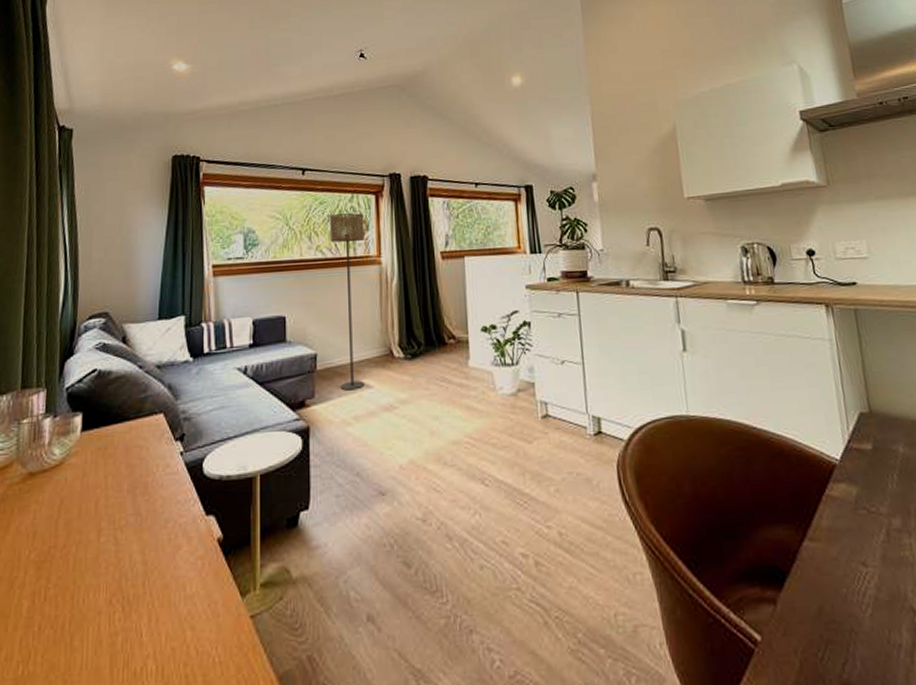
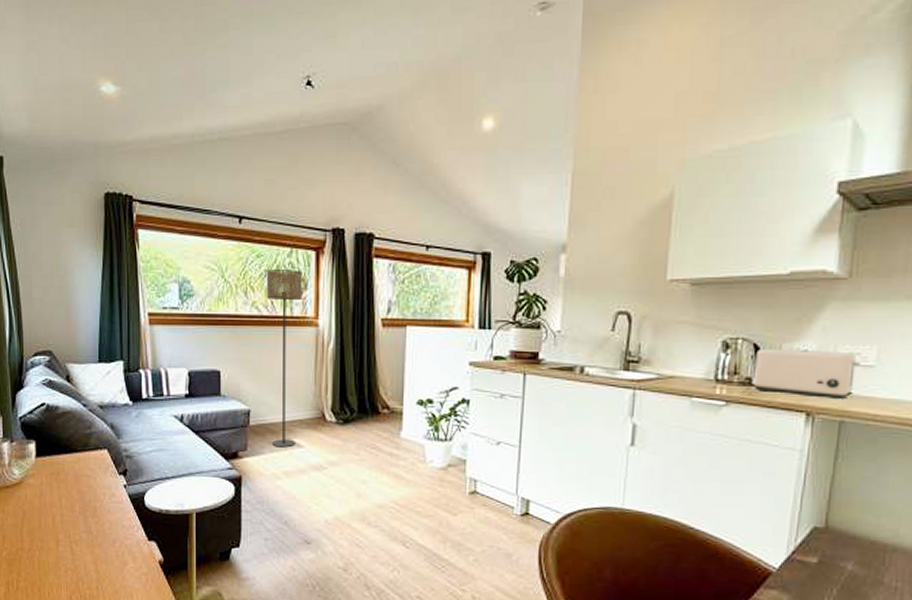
toaster: none [771,247,857,290] -> present [753,348,861,399]

